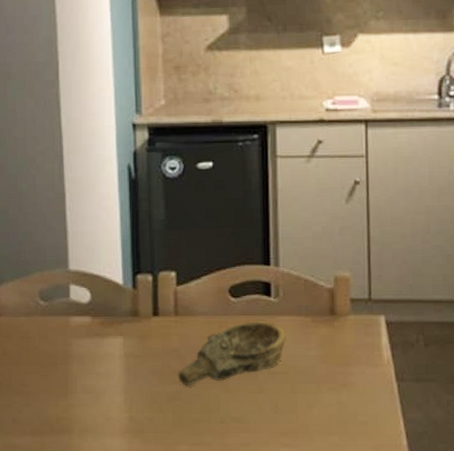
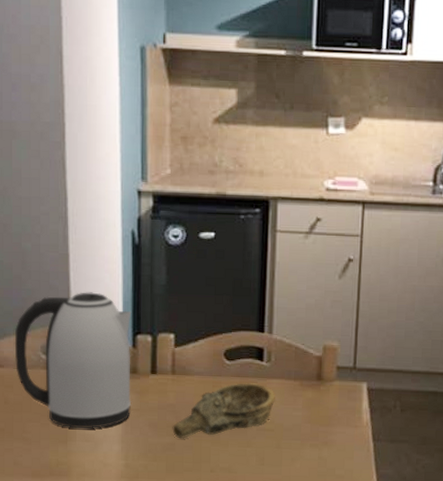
kettle: none [11,231,134,380] -> present [14,292,132,429]

